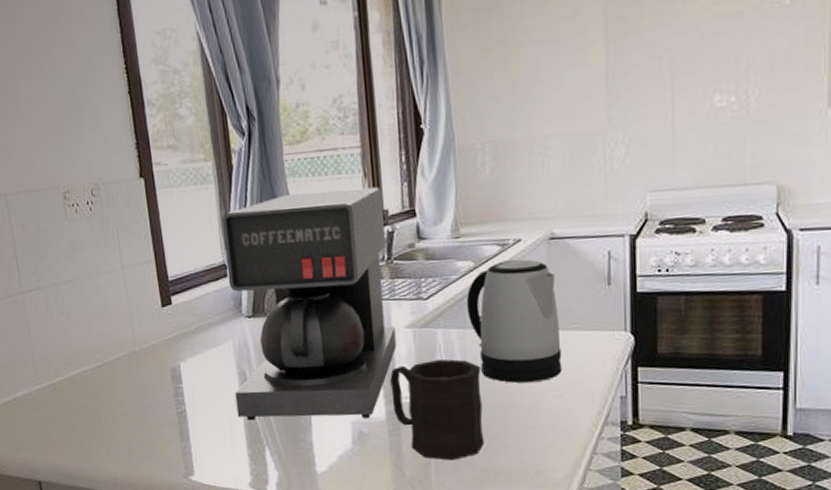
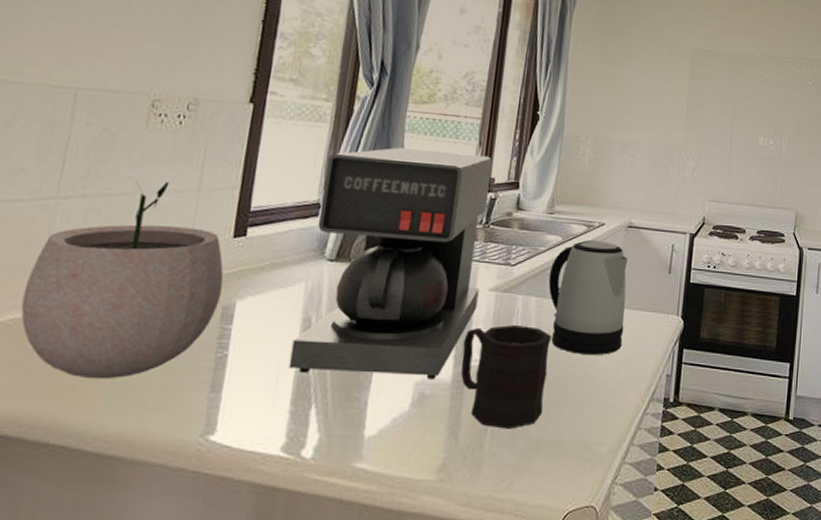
plant pot: none [23,265,167,437] -> present [20,180,224,380]

